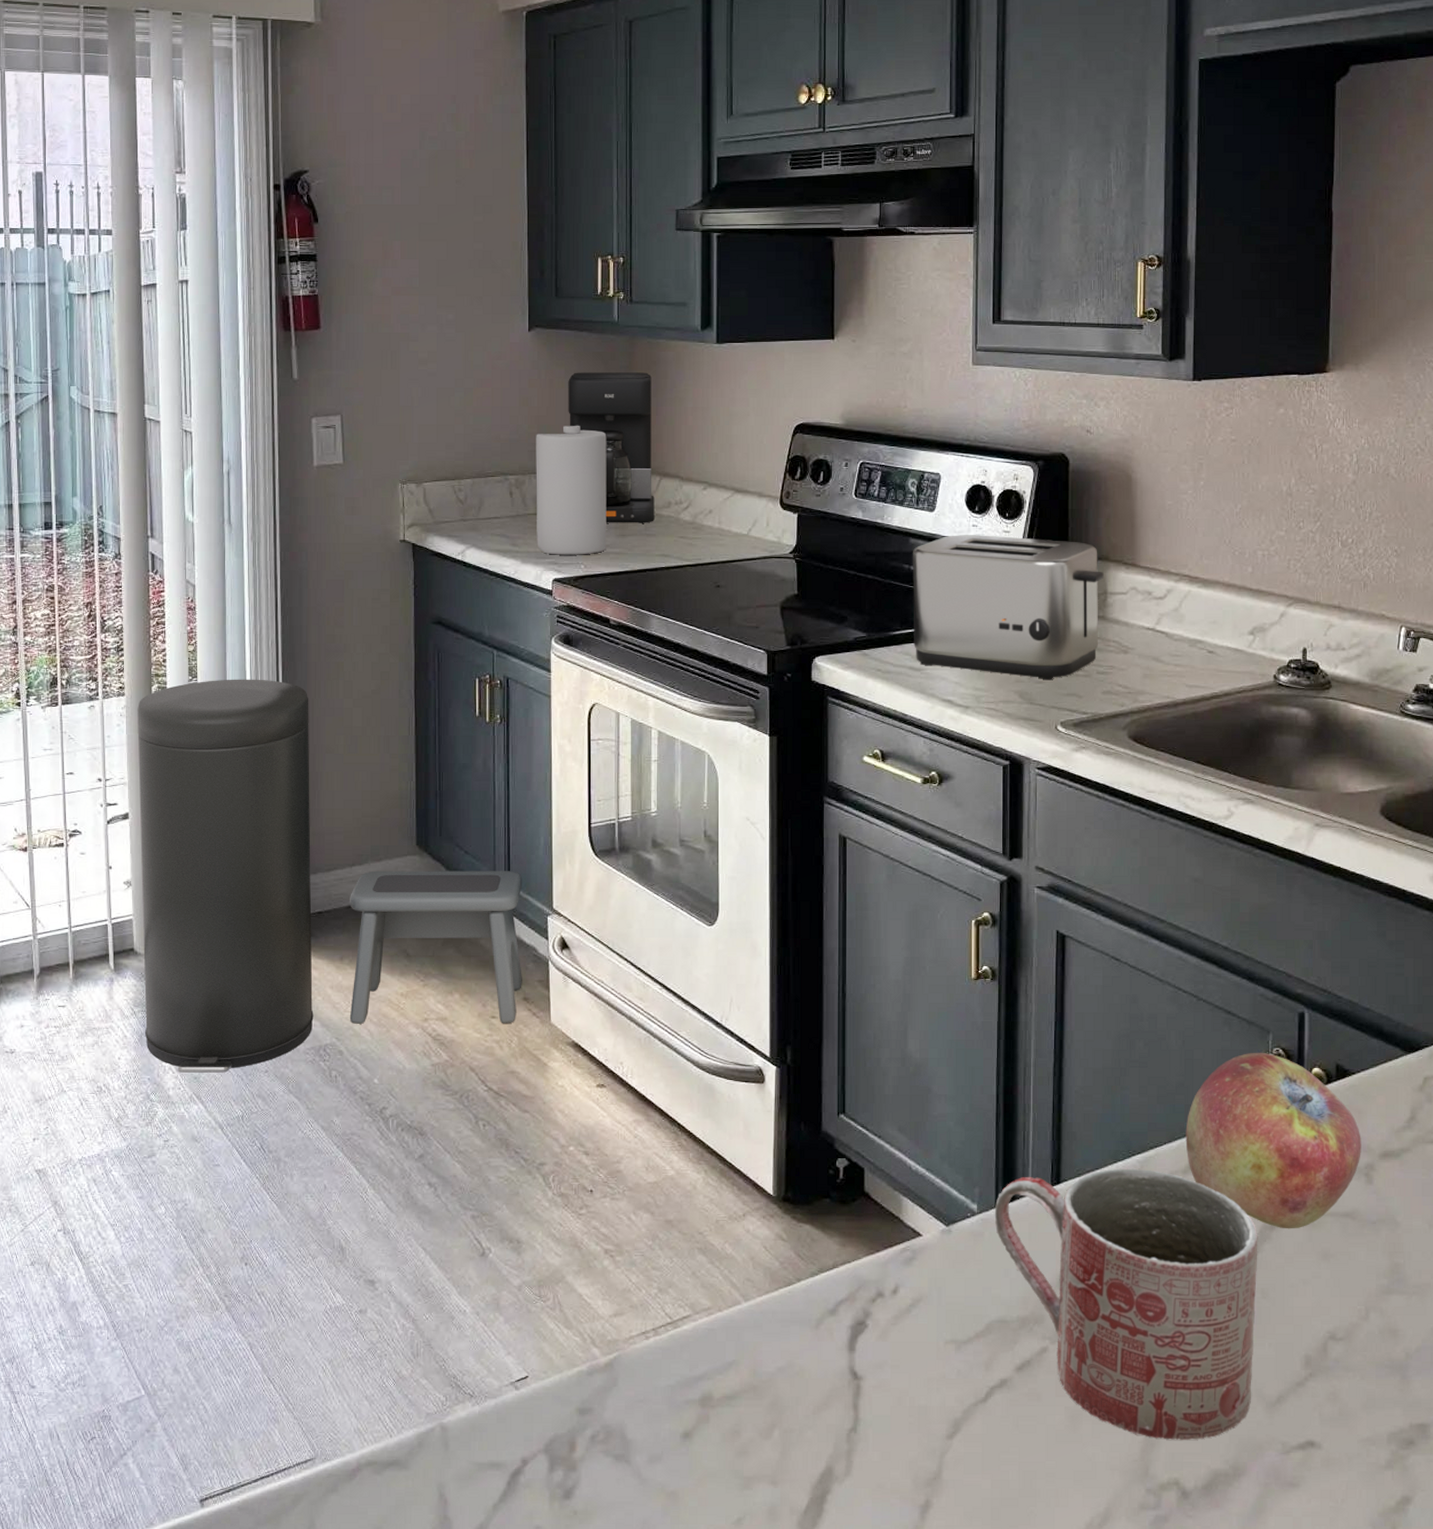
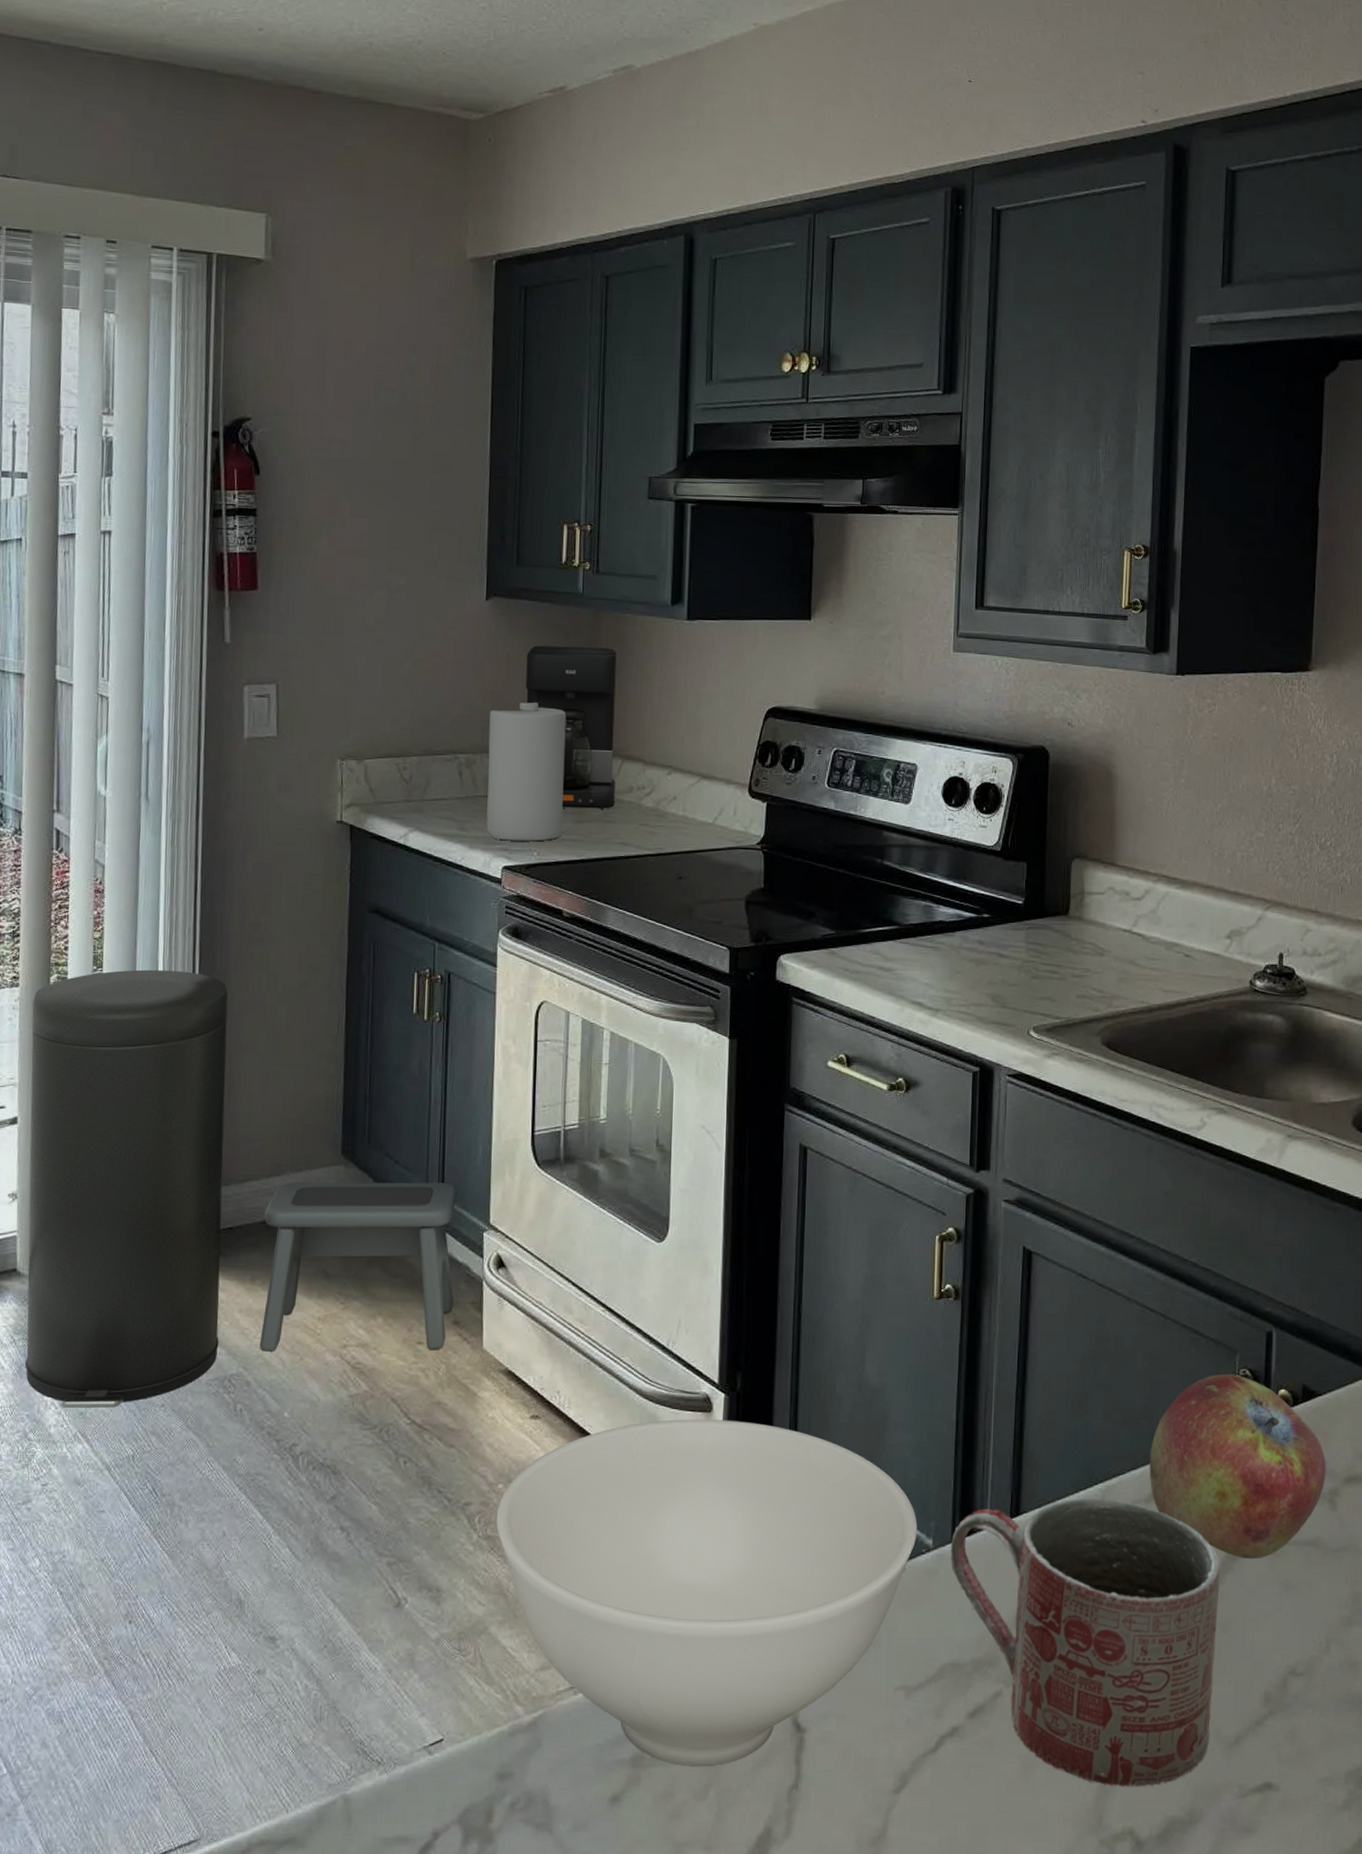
bowl: none [568,1089,962,1409] -> present [496,1419,918,1767]
toaster: present [913,535,1104,680] -> none [884,828,1081,983]

